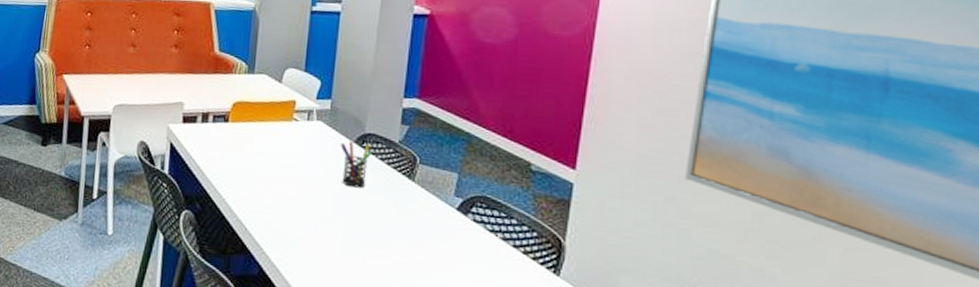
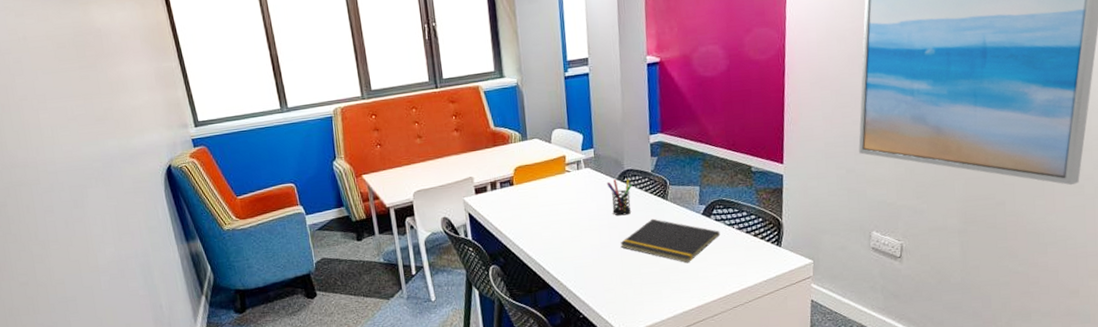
notepad: none [345,200,478,267] -> present [620,218,720,264]

